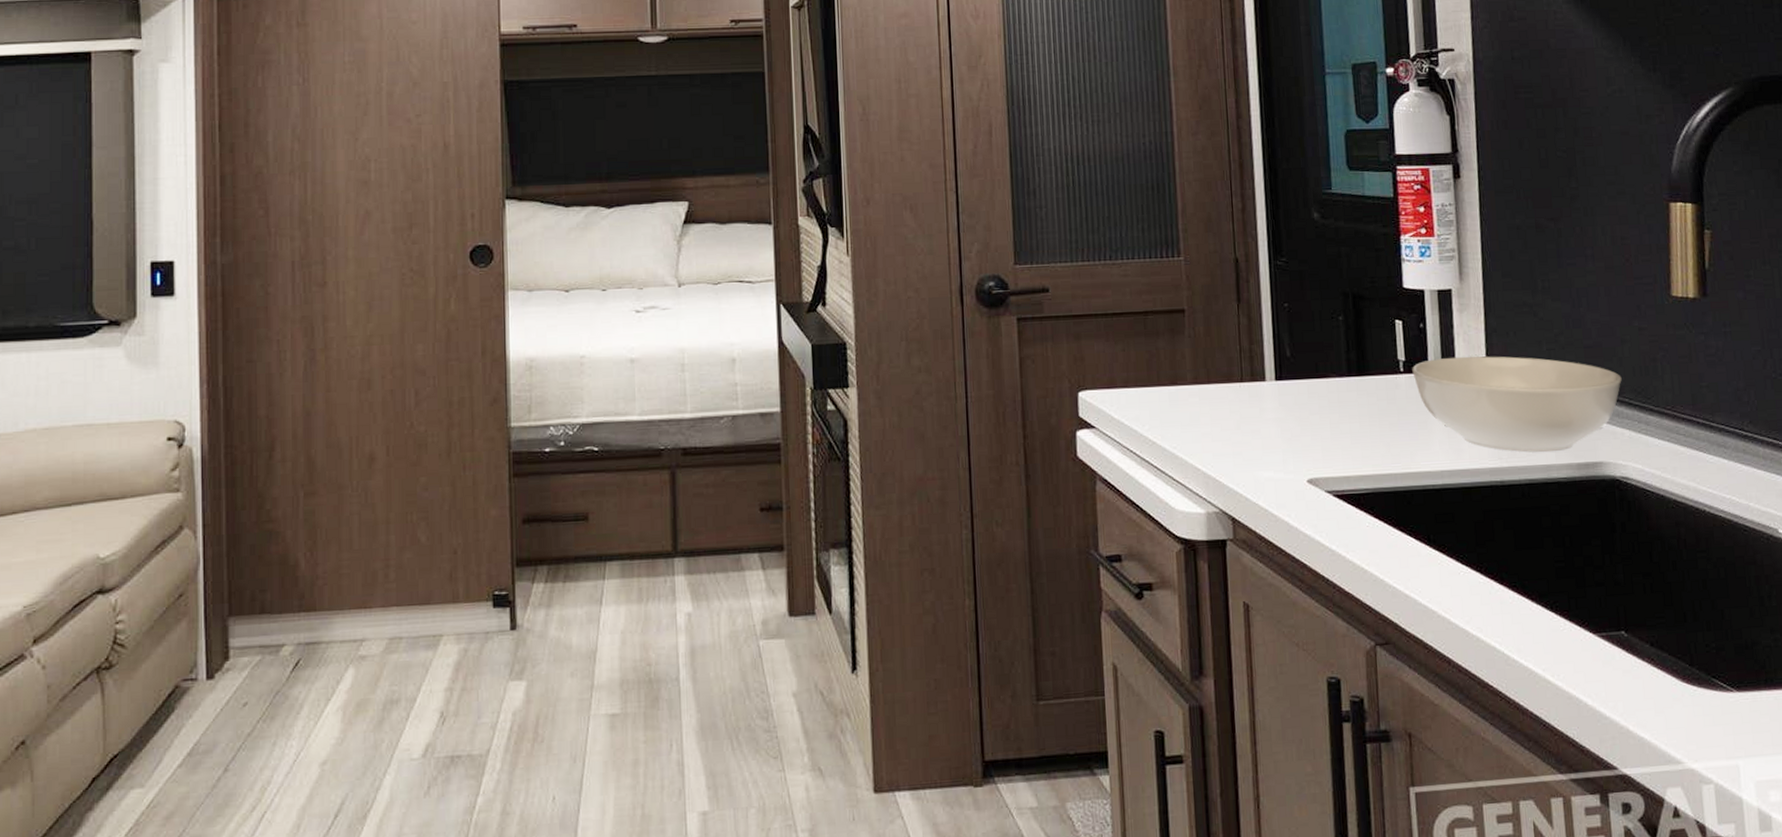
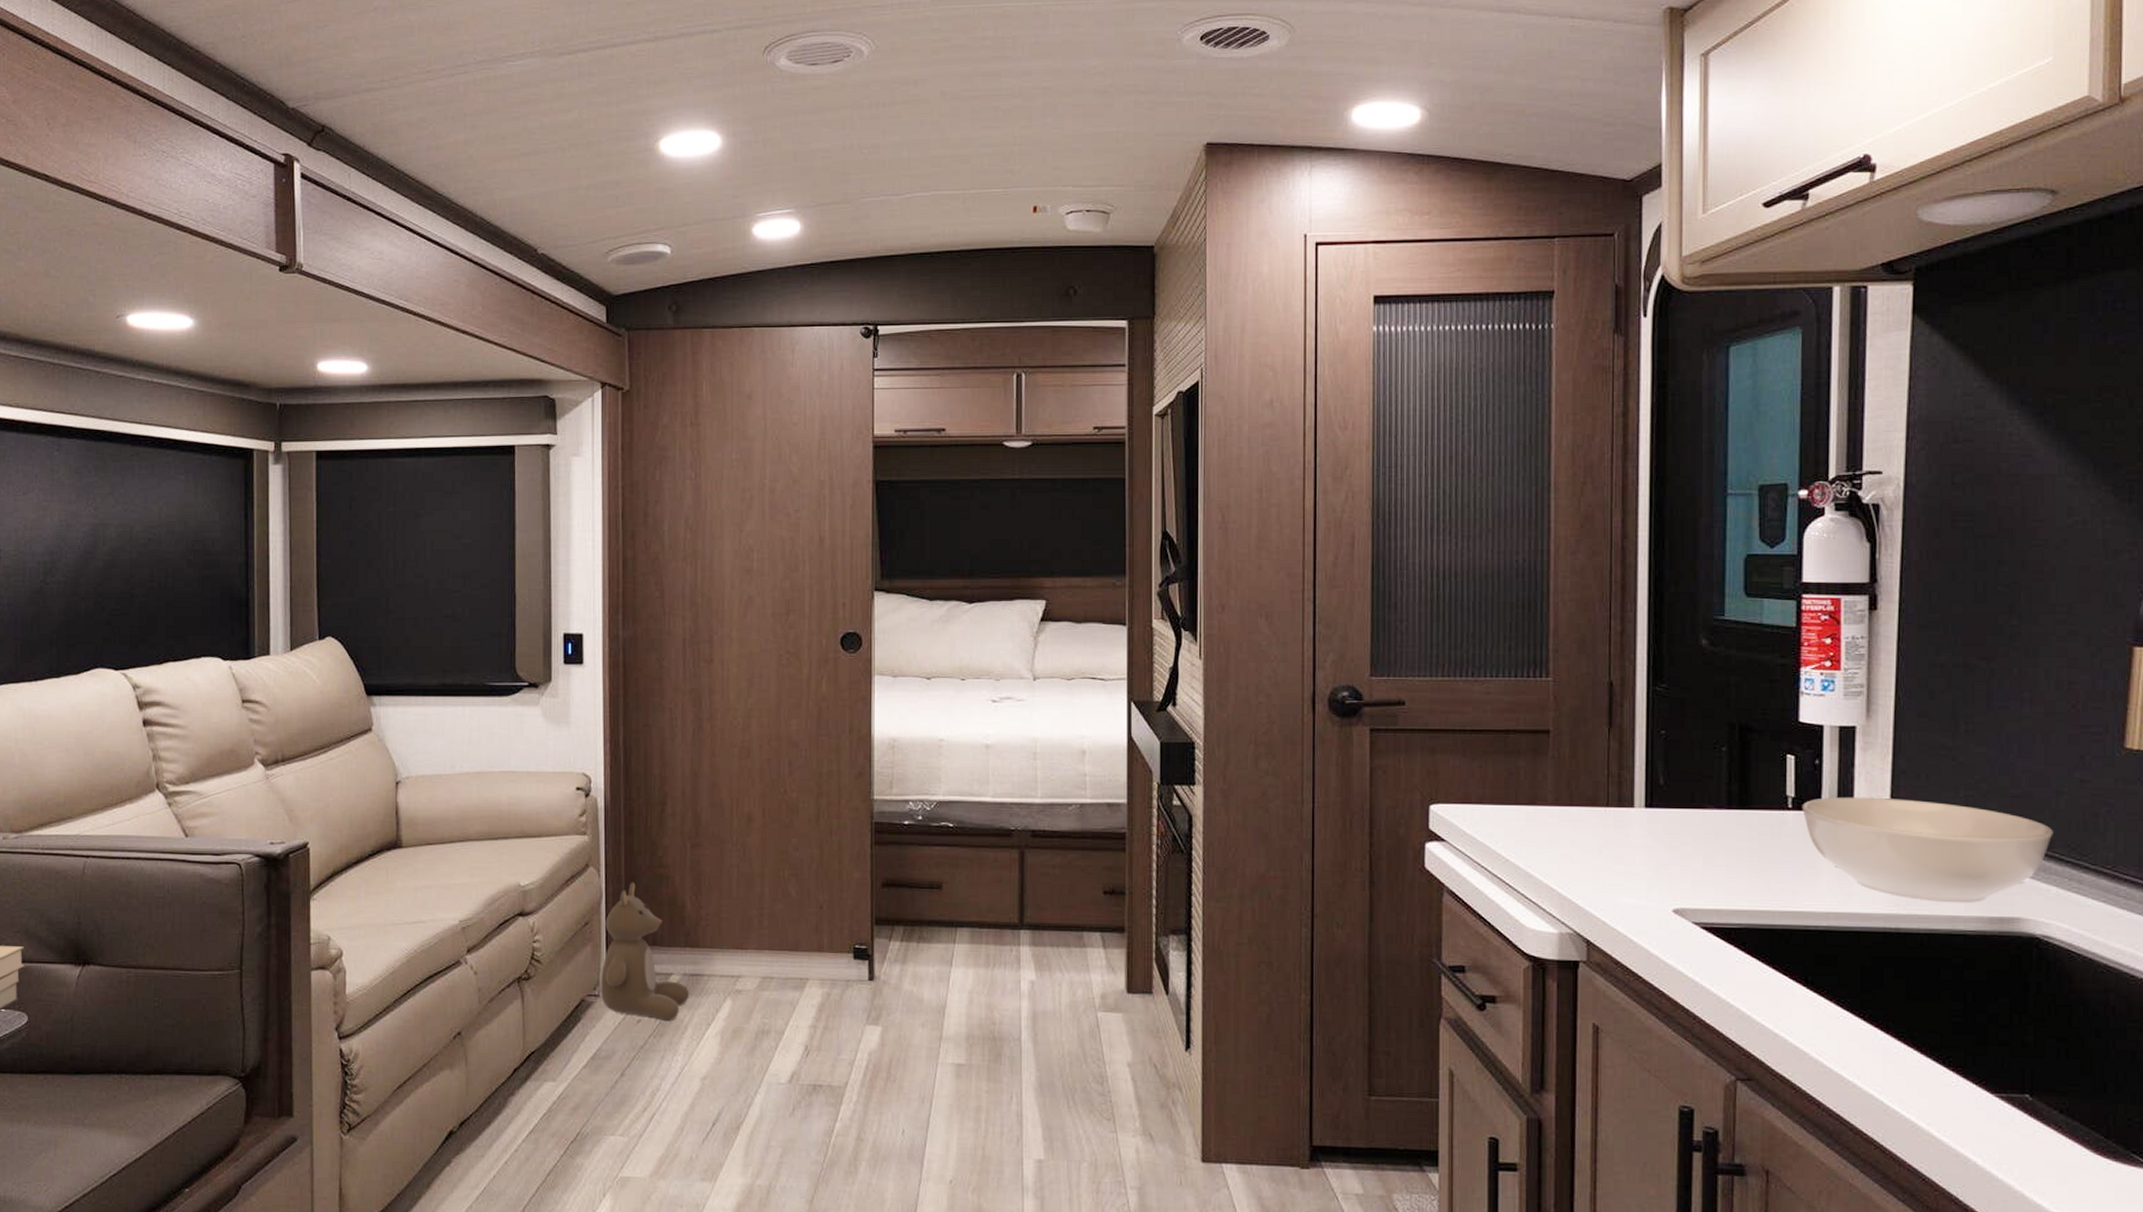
teddy bear: none [198,542,305,700] -> present [600,882,690,1021]

